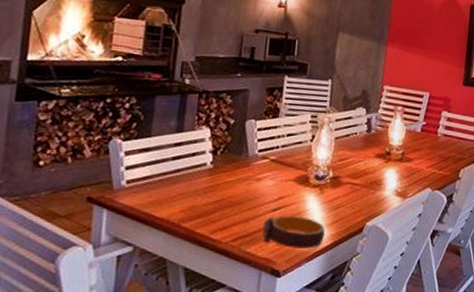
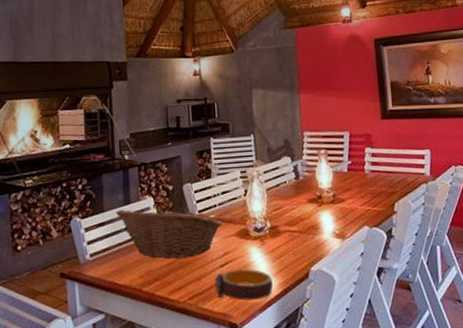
fruit basket: none [164,136,282,198] -> present [115,206,222,259]

